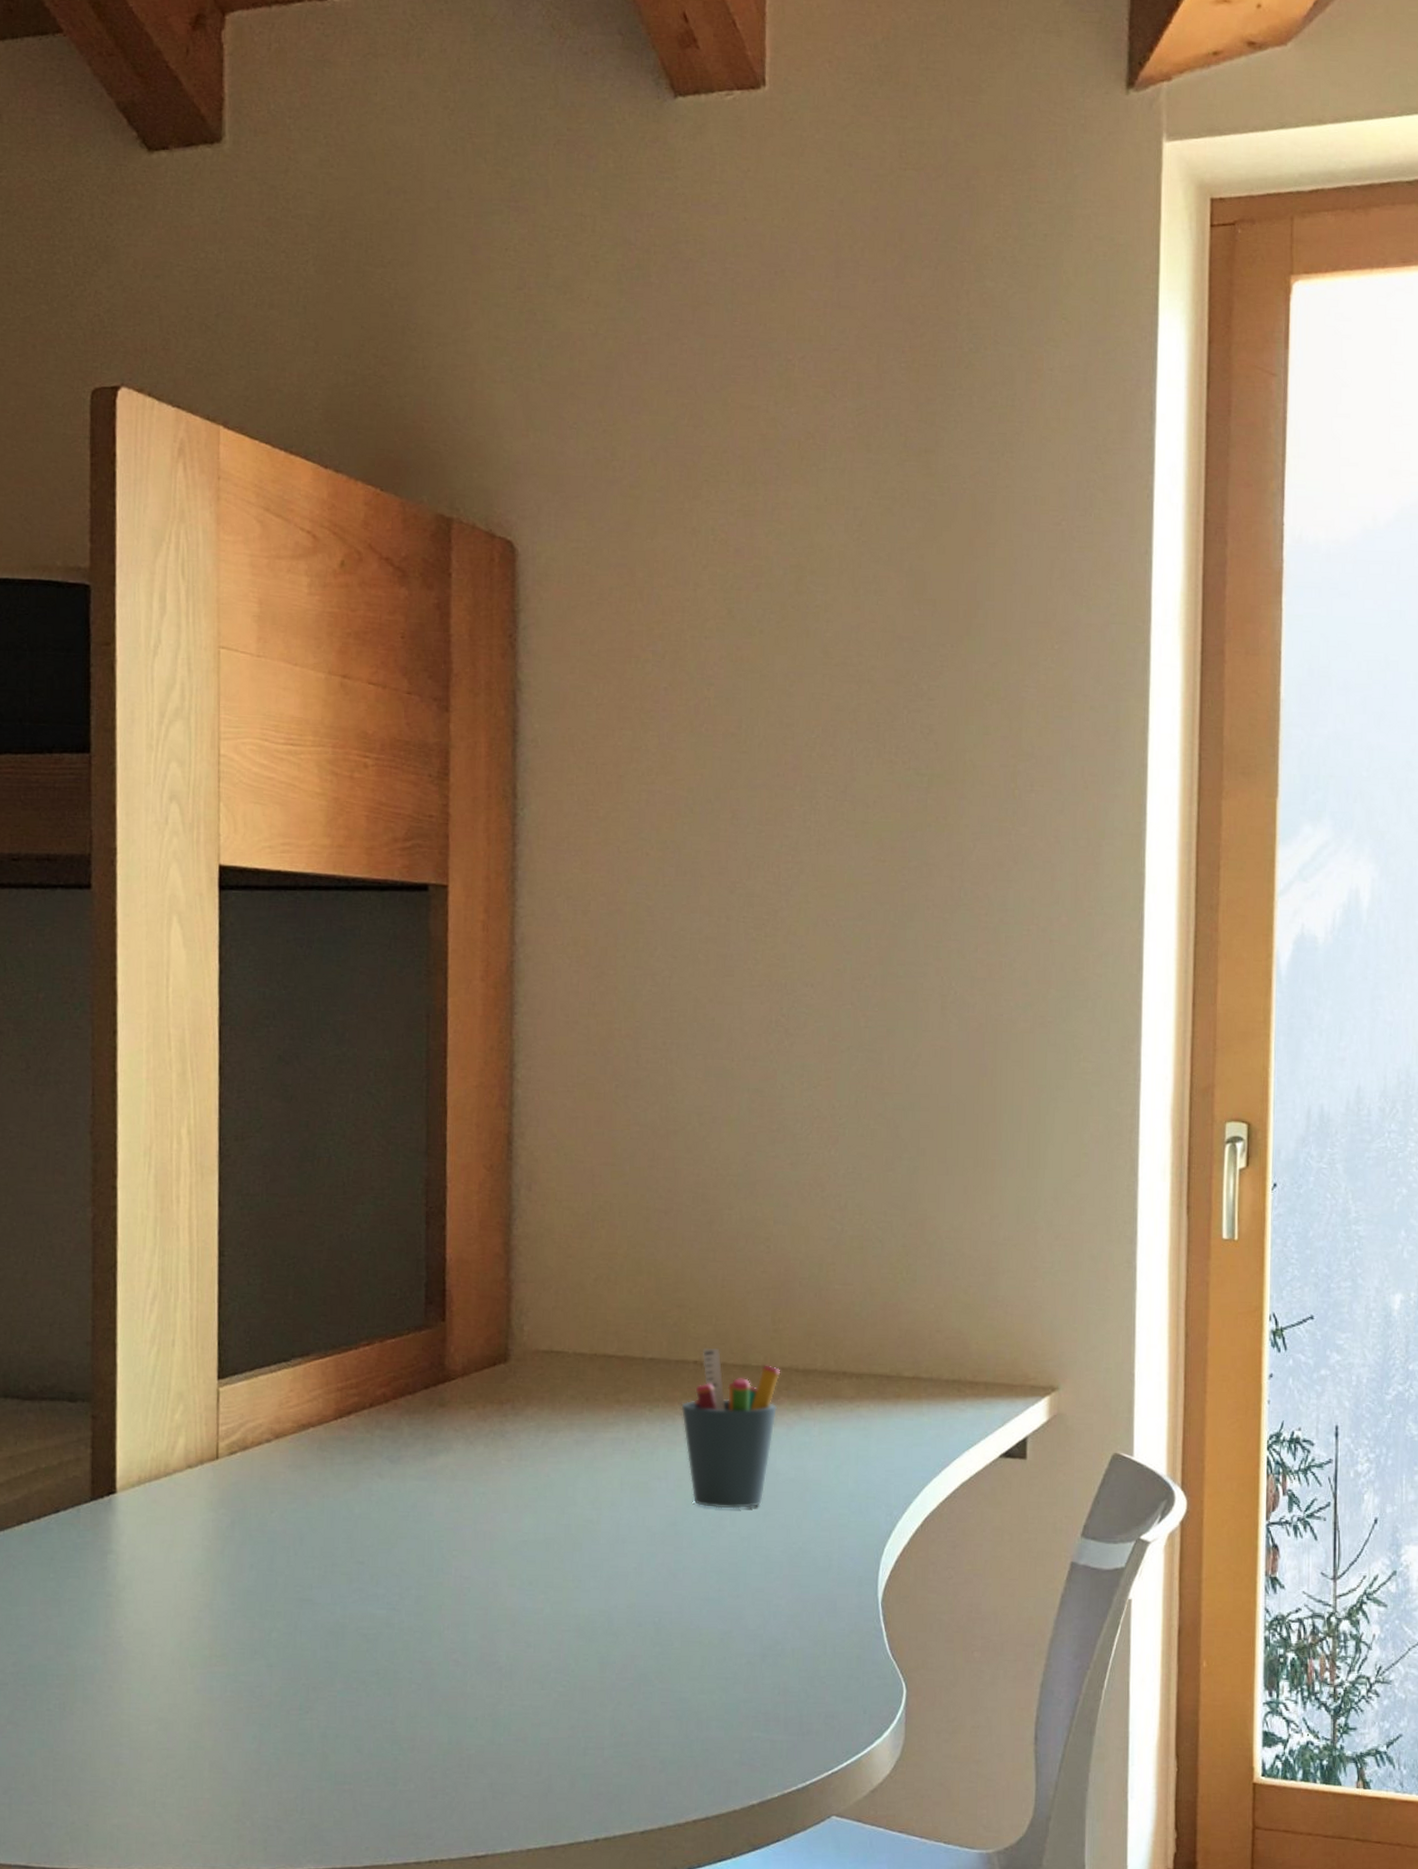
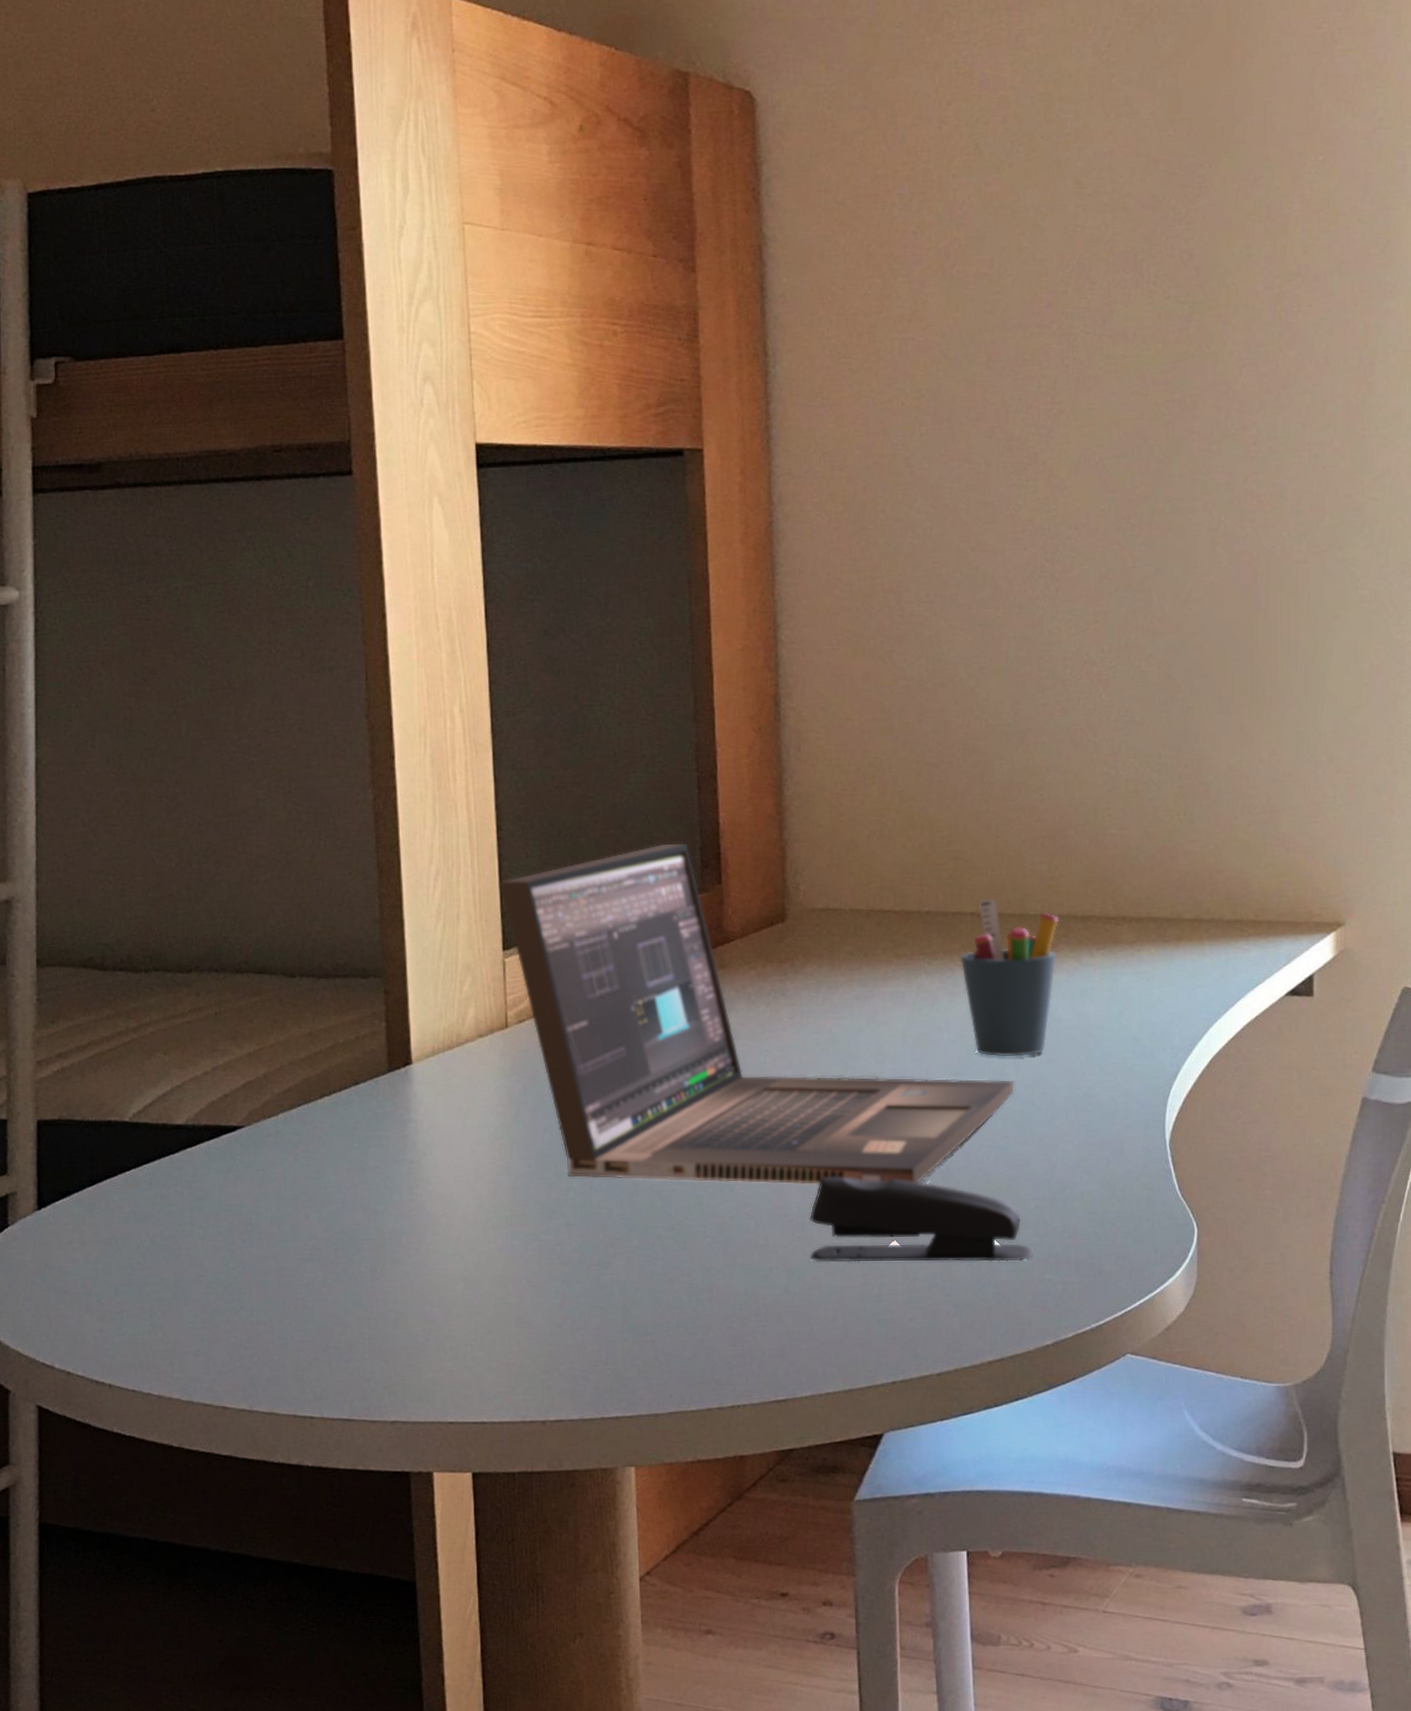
laptop: none [219,1277,730,1634] -> present [500,843,1014,1184]
stapler: none [517,1625,744,1718] -> present [809,1177,1035,1262]

